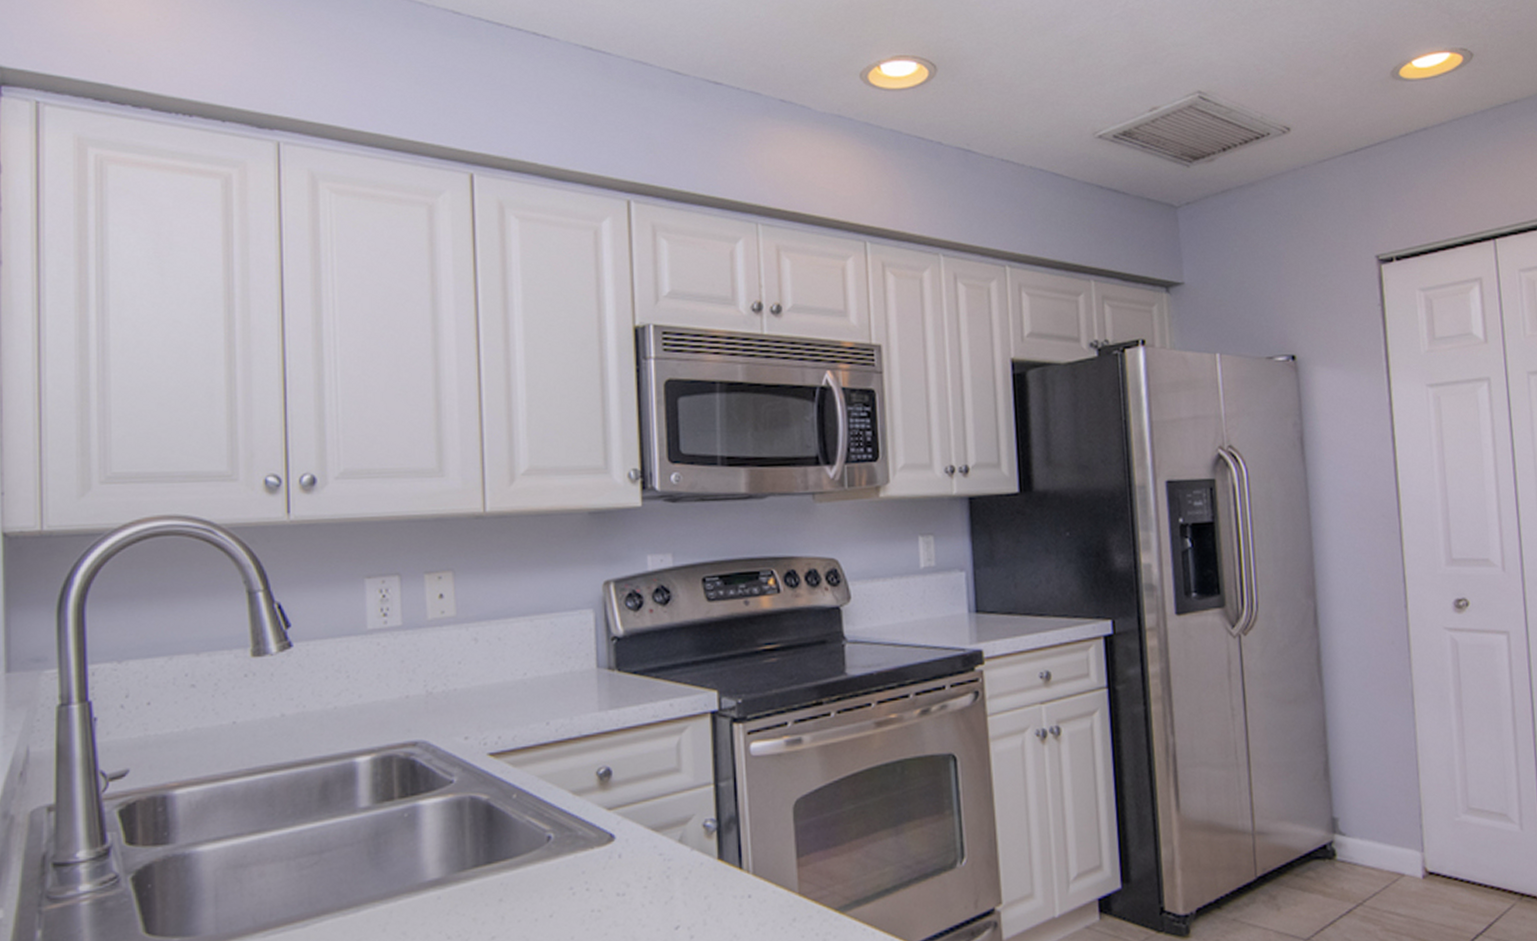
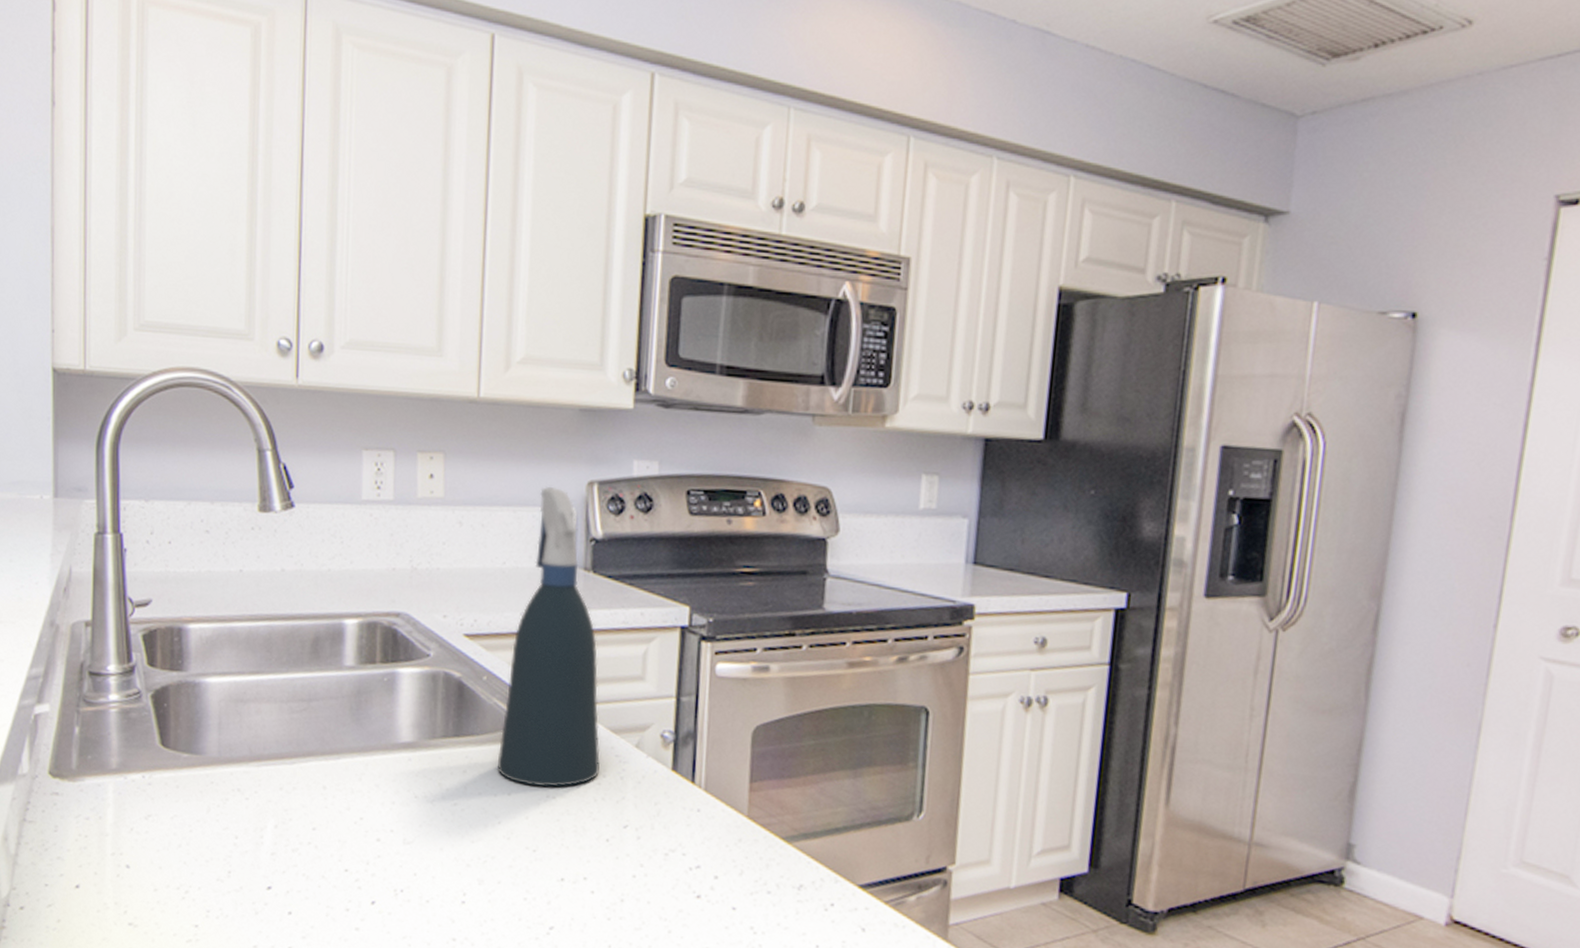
spray bottle: none [535,590,645,903] -> present [496,486,601,788]

